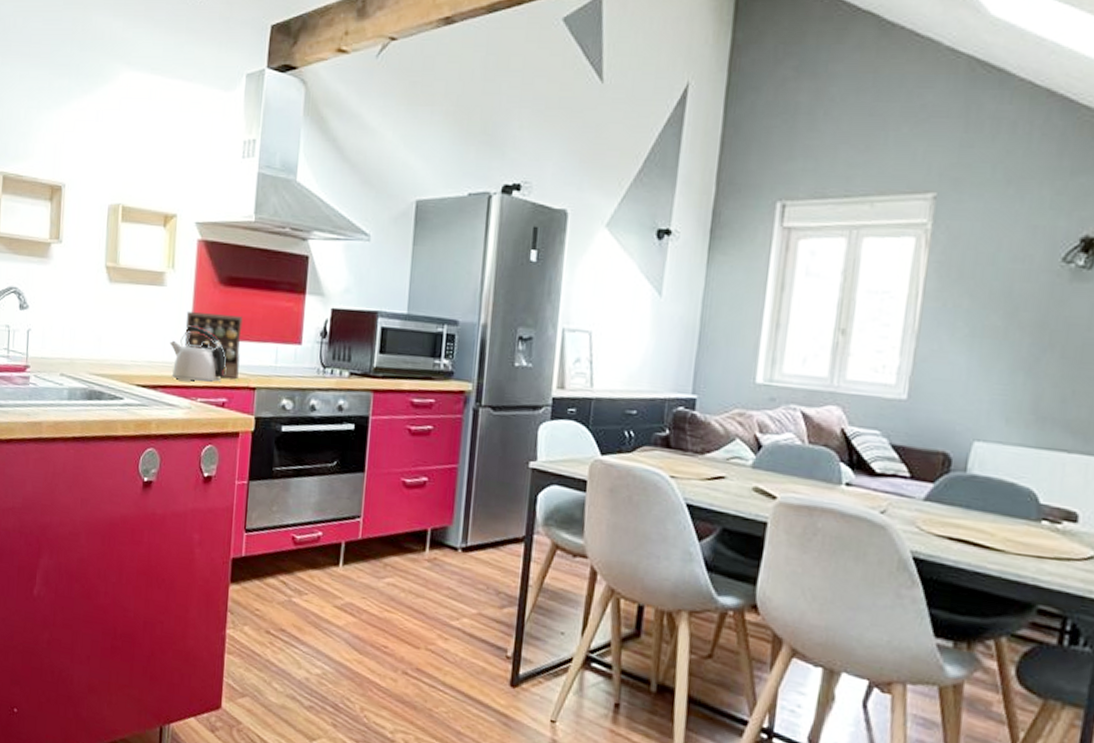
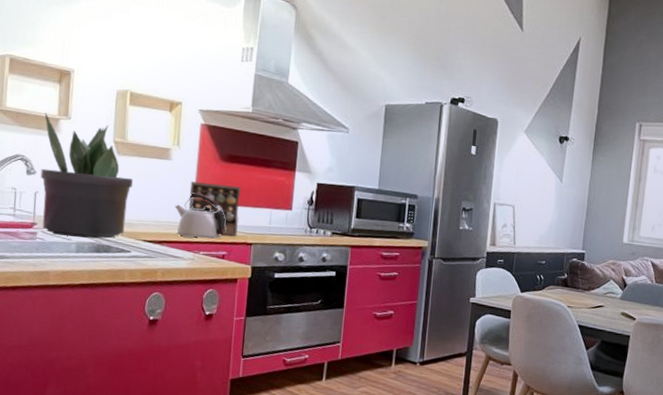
planter: none [33,236,125,383] -> present [40,112,133,238]

